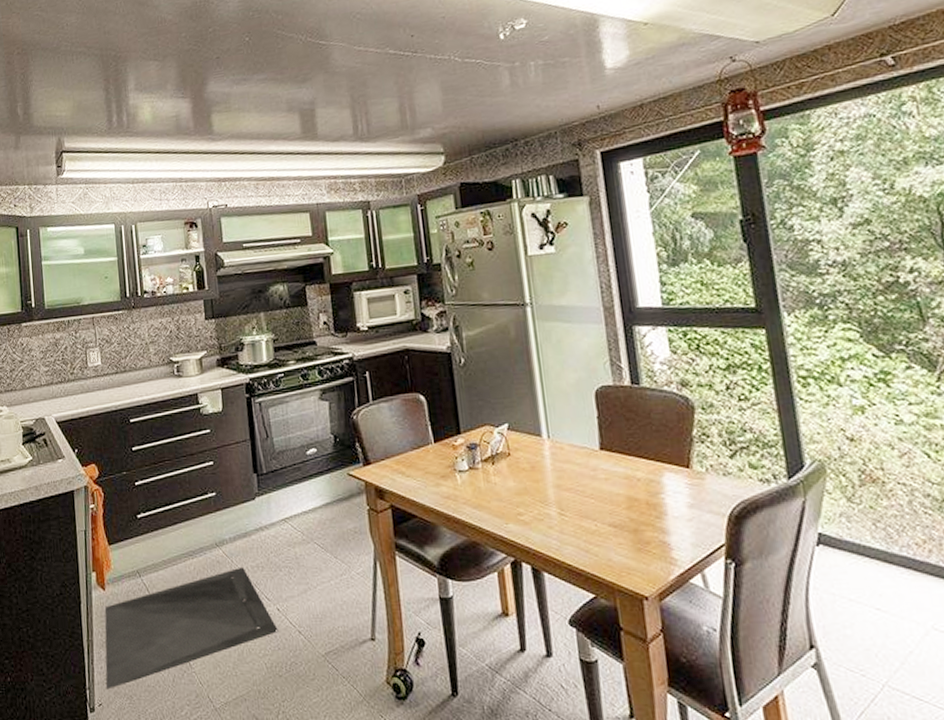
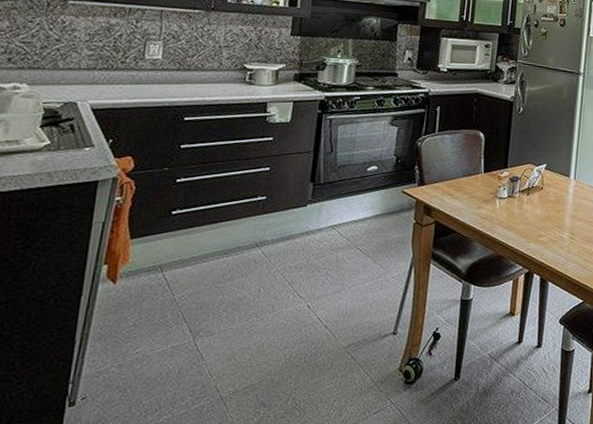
door mat: present [104,566,279,690] -> none [94,266,305,383]

